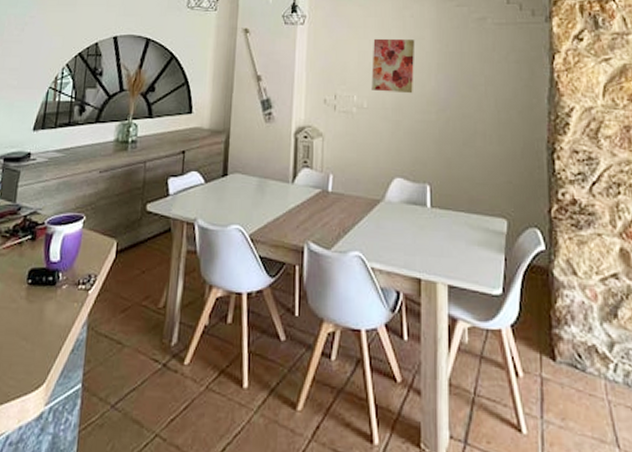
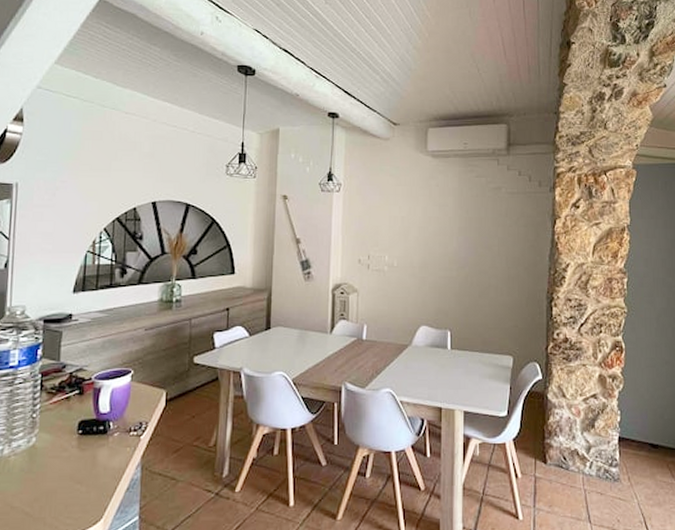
wall art: present [371,38,415,94] -> none [401,205,440,254]

